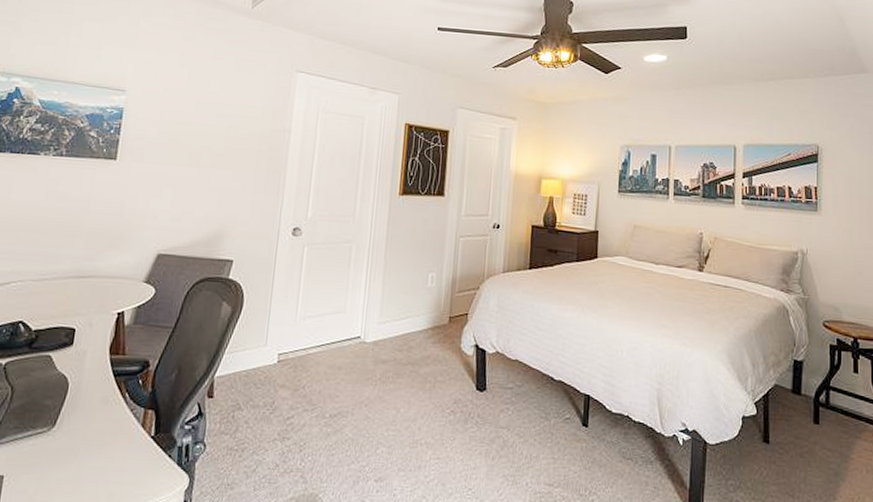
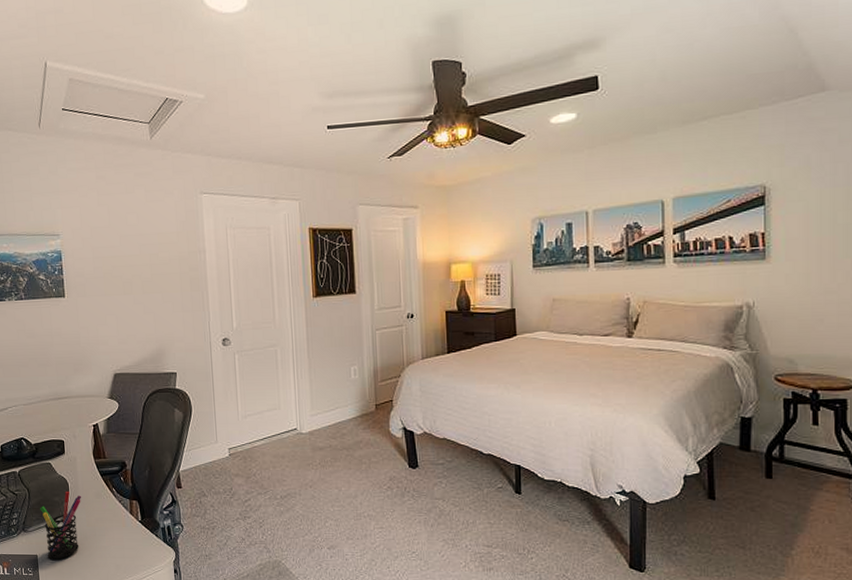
pen holder: none [17,392,83,483] -> present [40,491,82,560]

